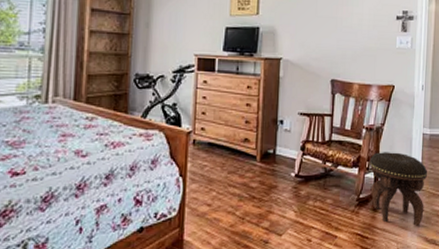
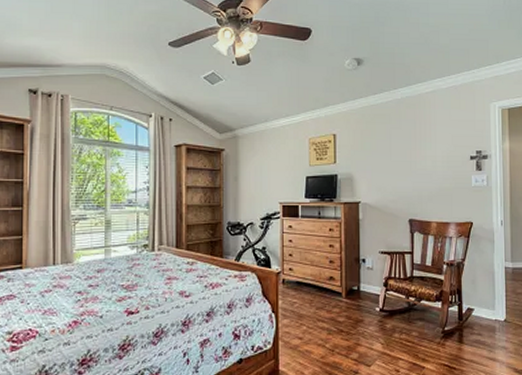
footstool: present [369,152,428,227] -> none [452,286,513,358]

